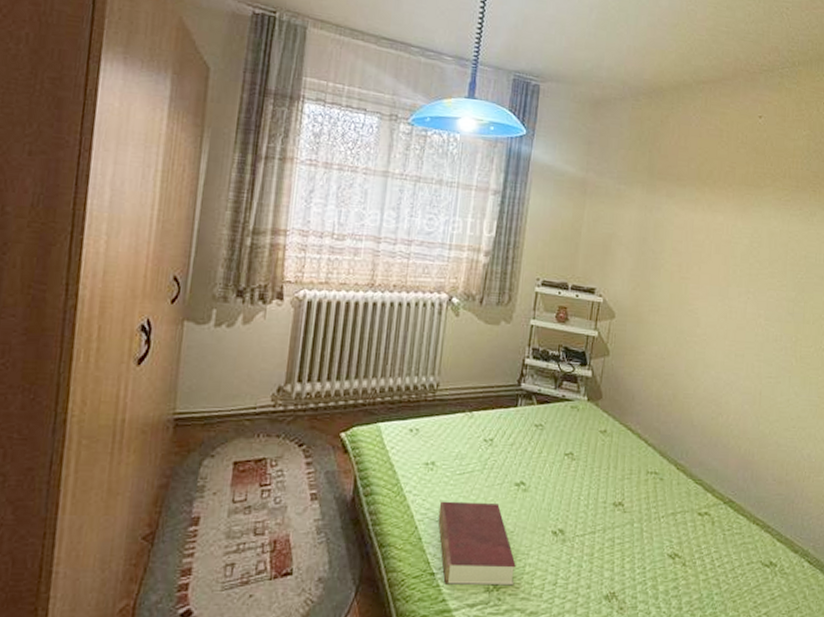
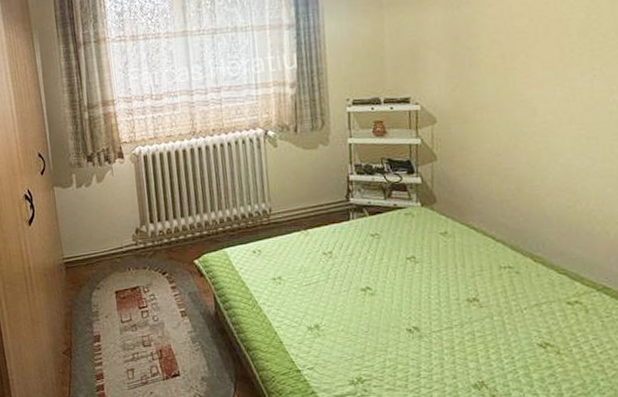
book: present [438,501,516,586] -> none [292,308,378,379]

